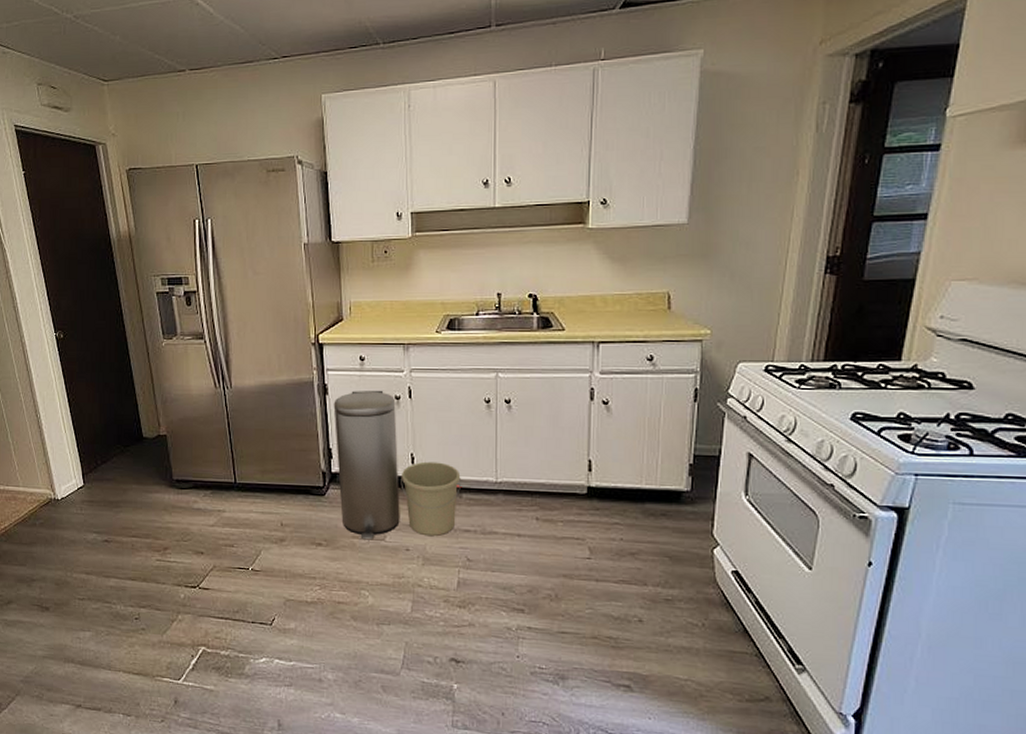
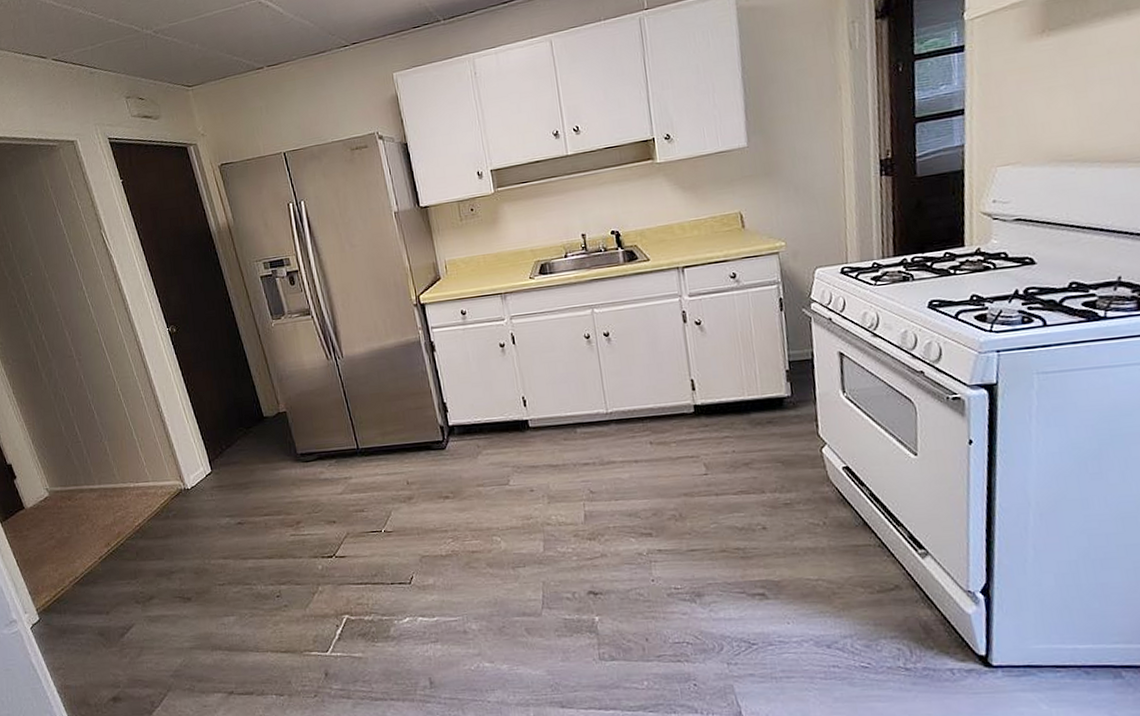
pedal bin: present [333,391,400,540] -> none [442,341,521,487]
bucket: present [400,461,461,537] -> none [515,401,574,475]

